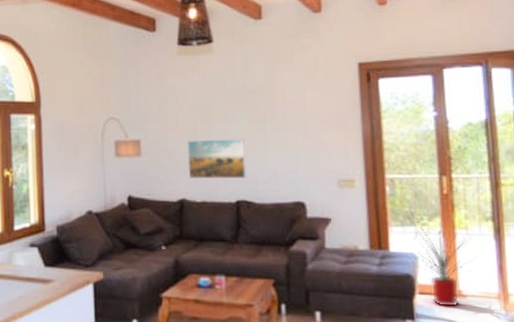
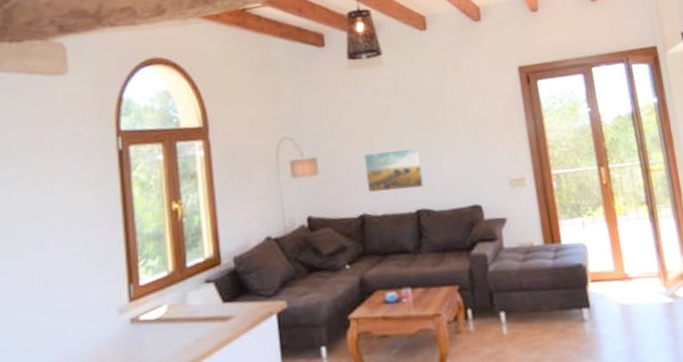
house plant: present [413,226,476,308] -> none [581,213,636,293]

